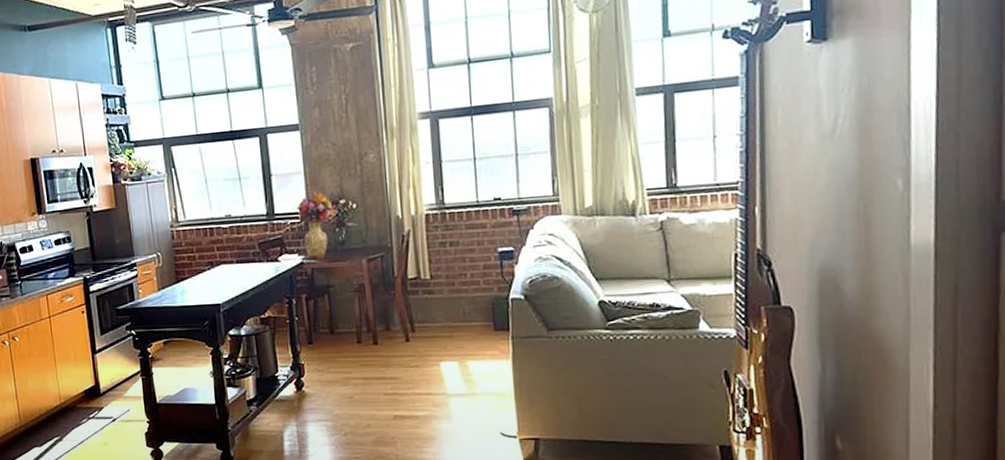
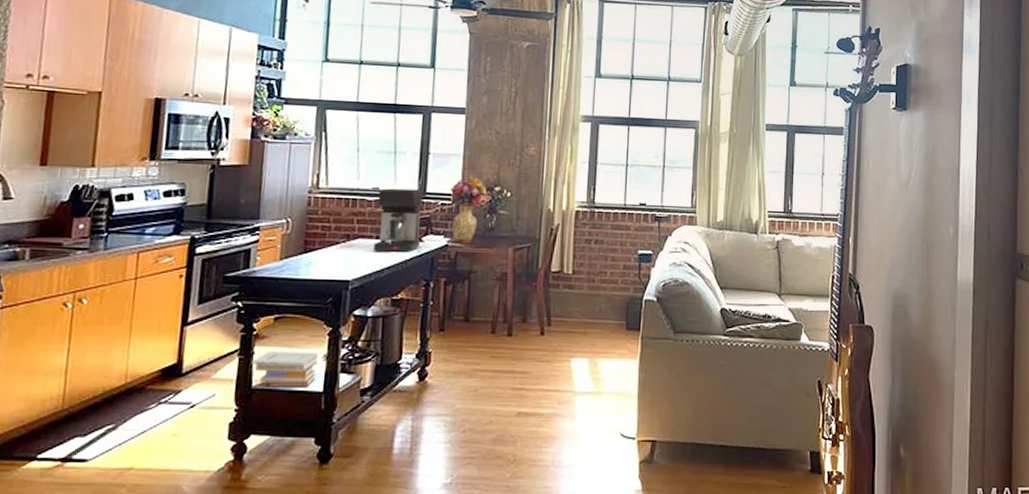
books: none [152,370,207,402] -> present [251,352,319,387]
coffee maker: none [232,211,278,275] -> present [374,188,422,252]

